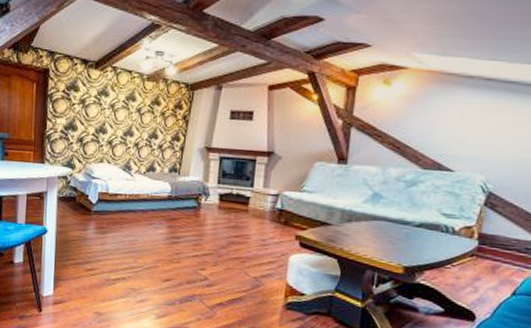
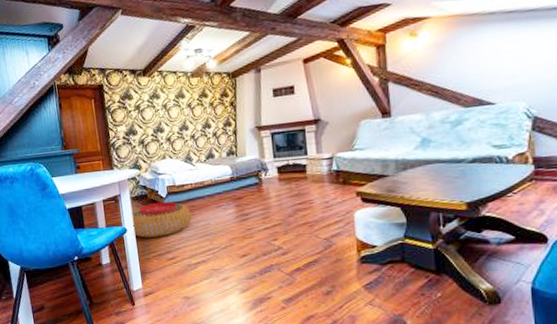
pouf: none [53,207,119,245] -> present [130,201,191,238]

